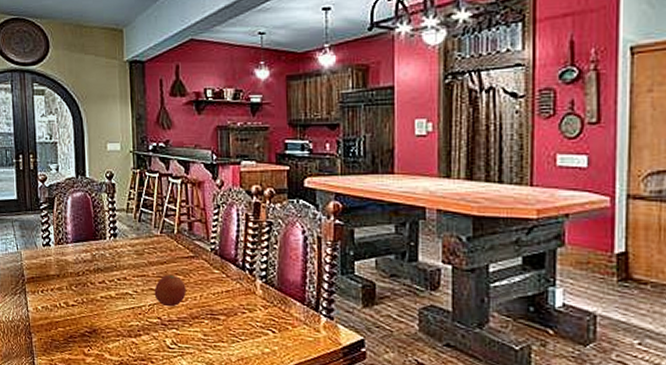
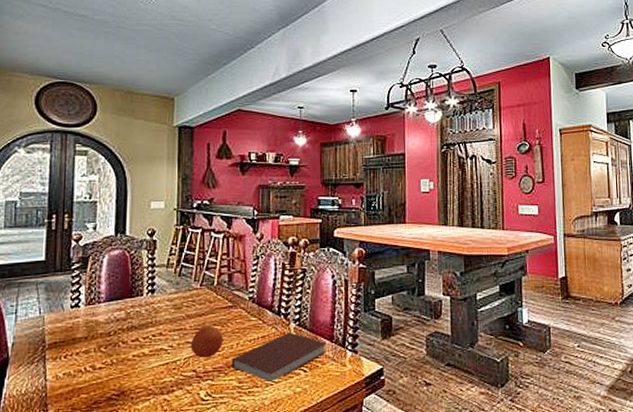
notebook: none [196,288,297,338] -> present [232,331,327,382]

